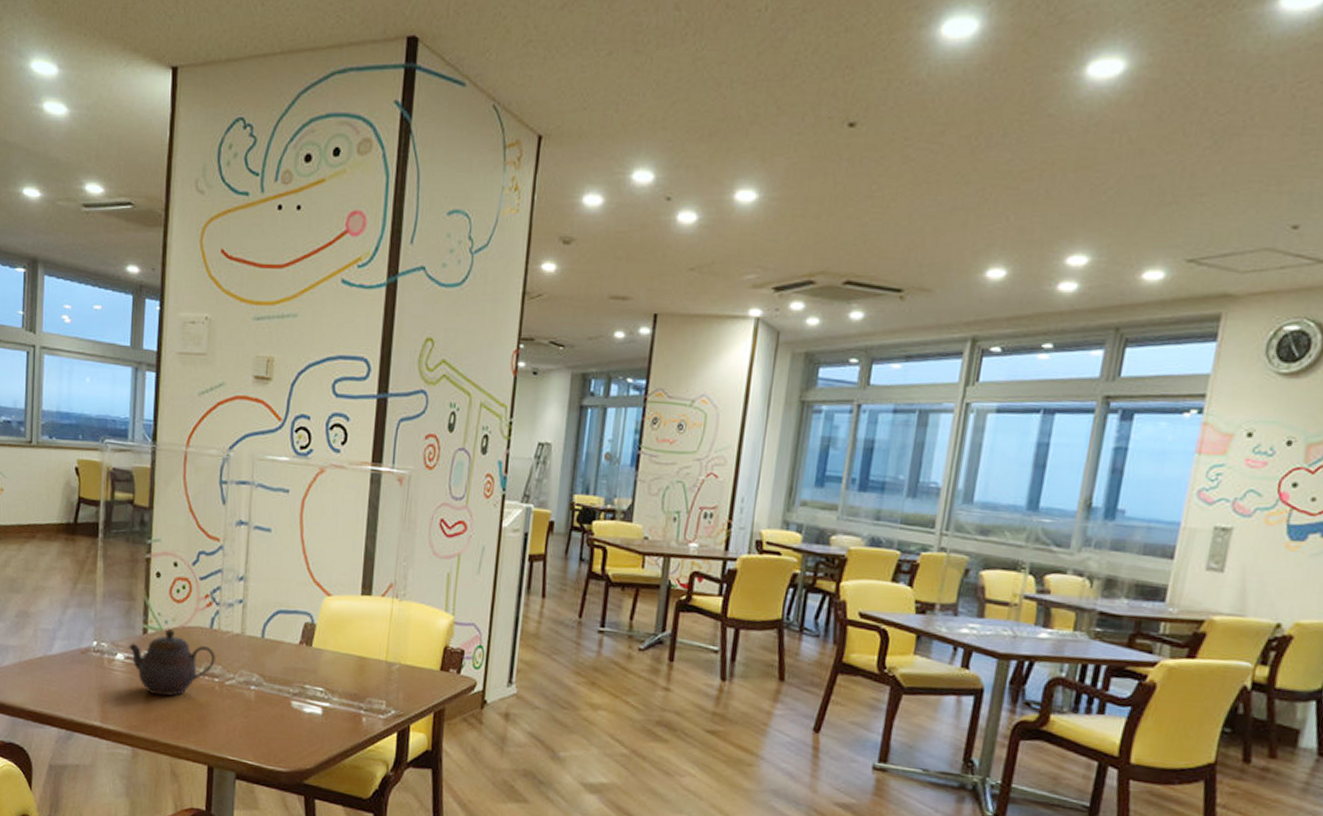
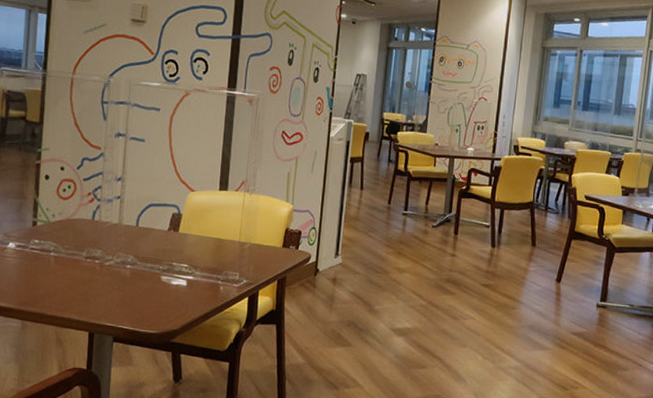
teapot: present [129,628,216,697] -> none [20,220,97,277]

